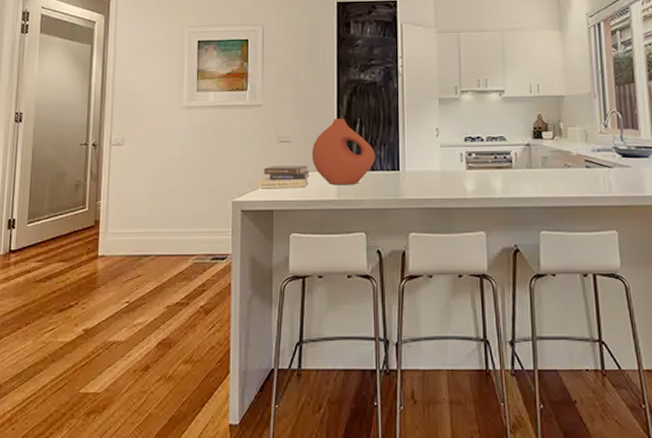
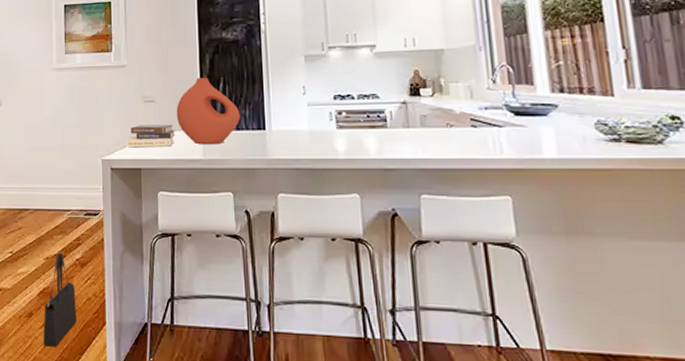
tote bag: none [159,300,199,401] -> present [43,252,77,347]

